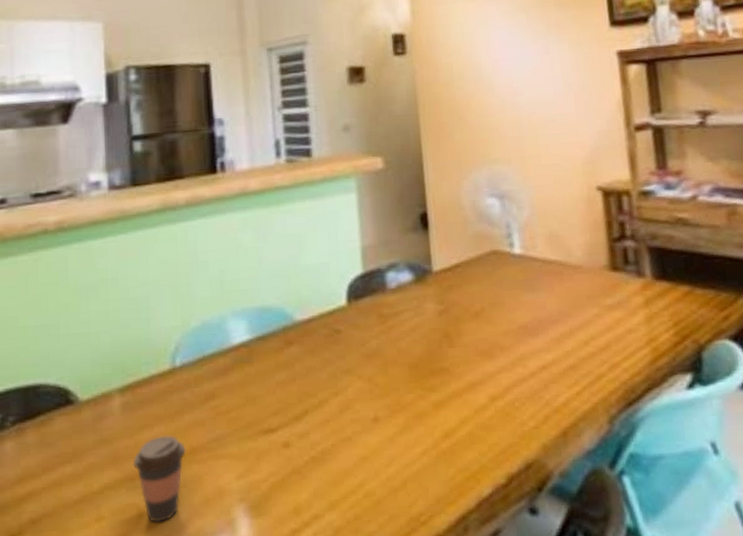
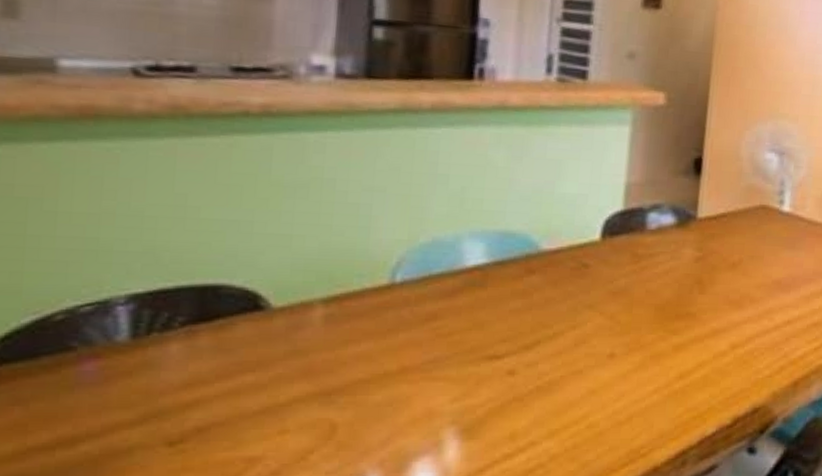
coffee cup: present [133,435,186,524] -> none [331,352,396,440]

